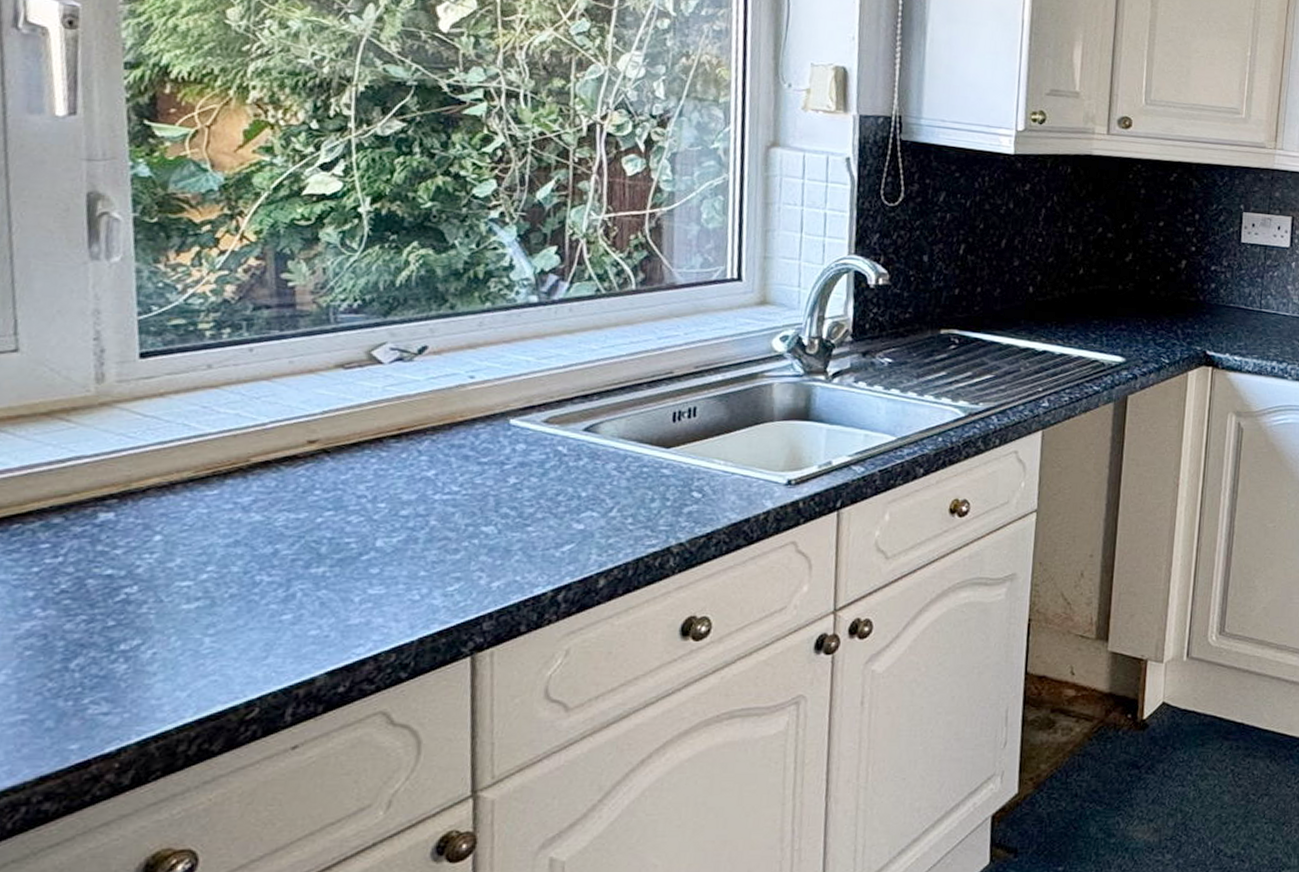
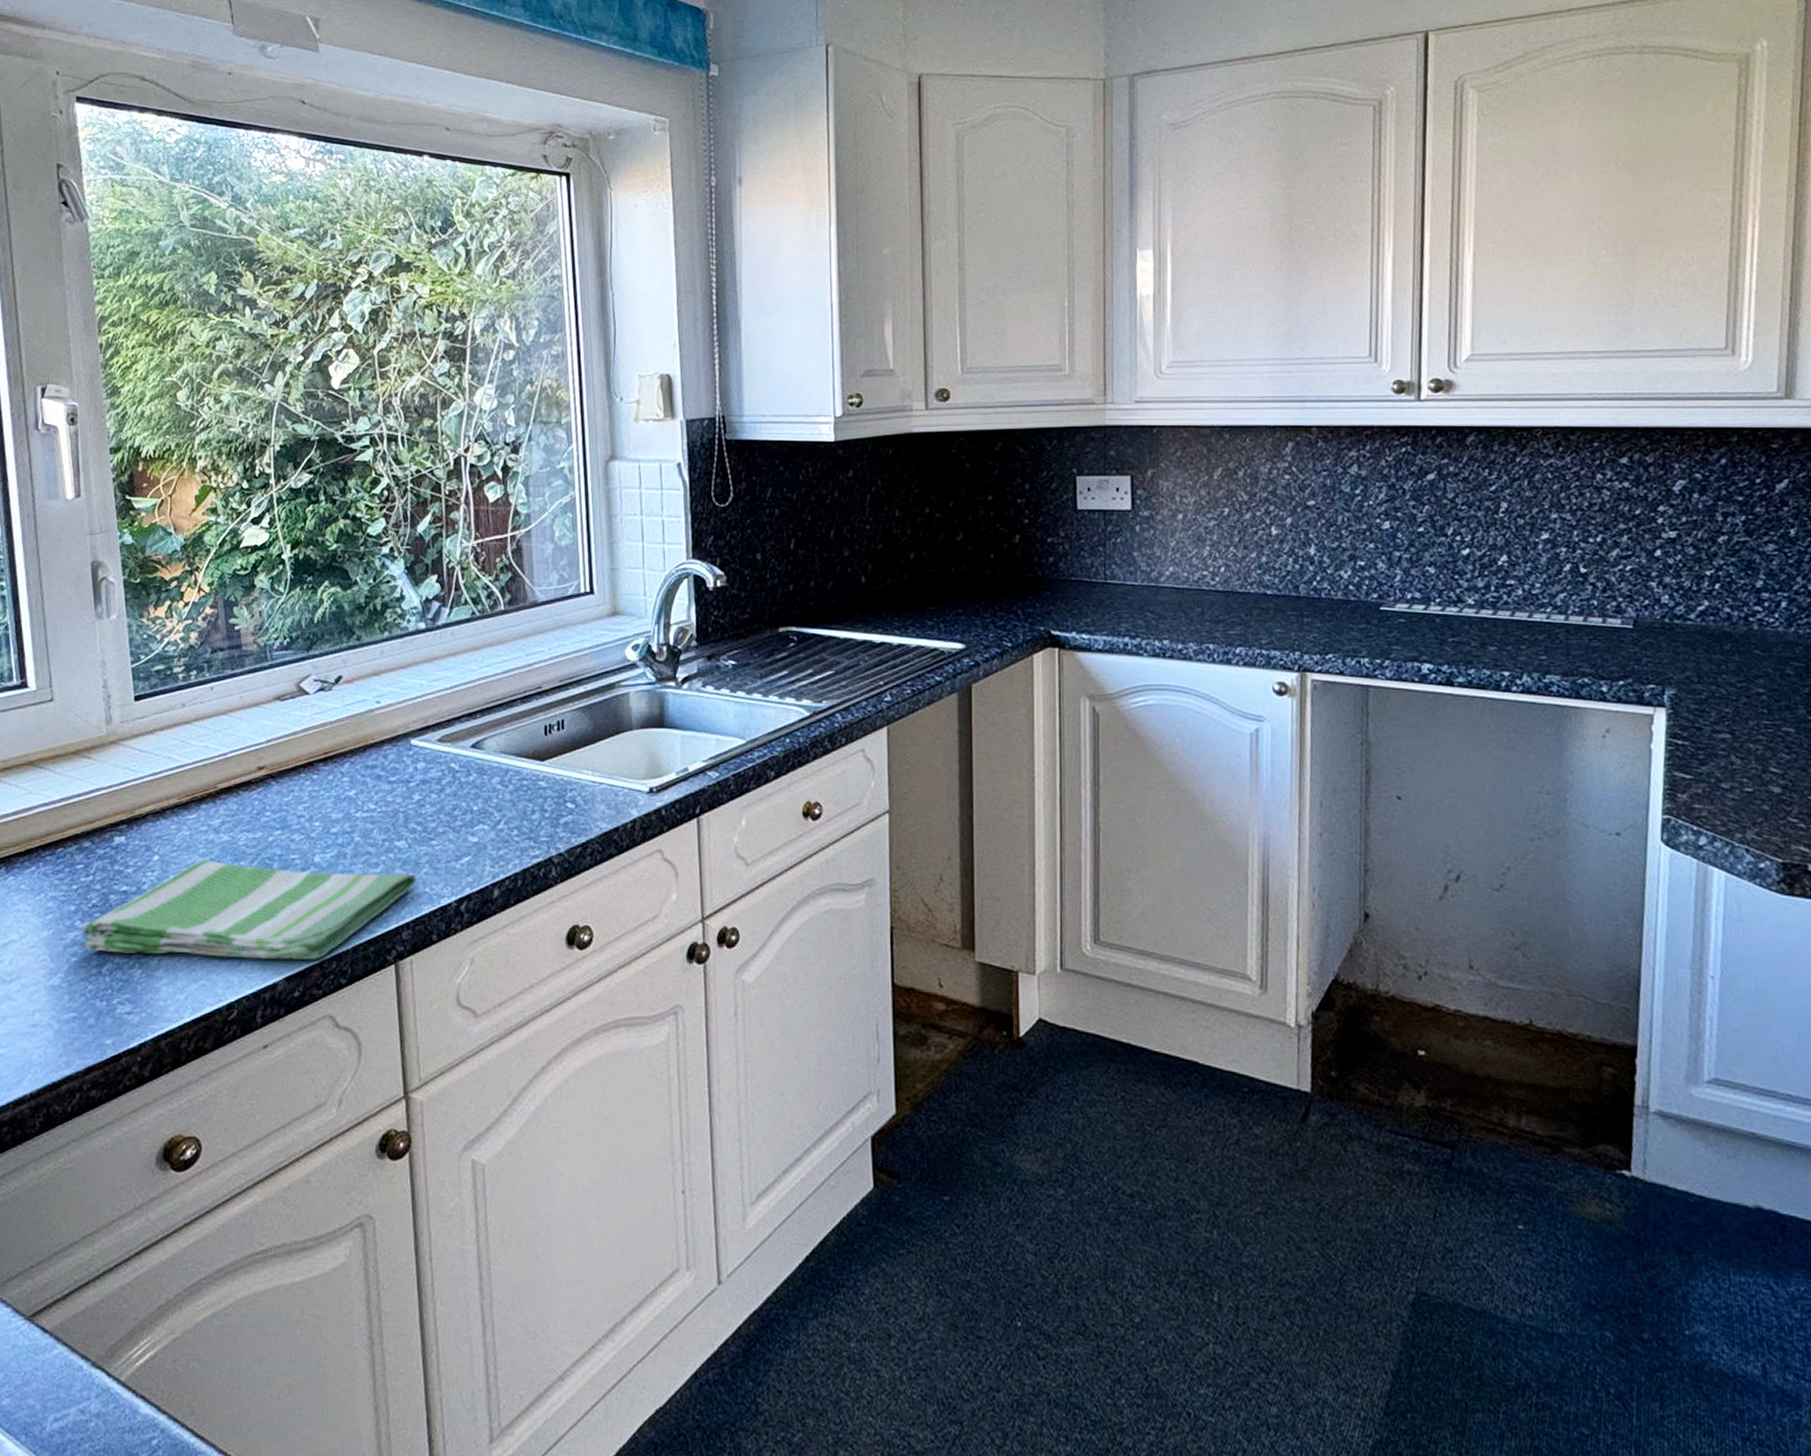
dish towel: none [39,541,506,653] -> present [80,860,417,961]

